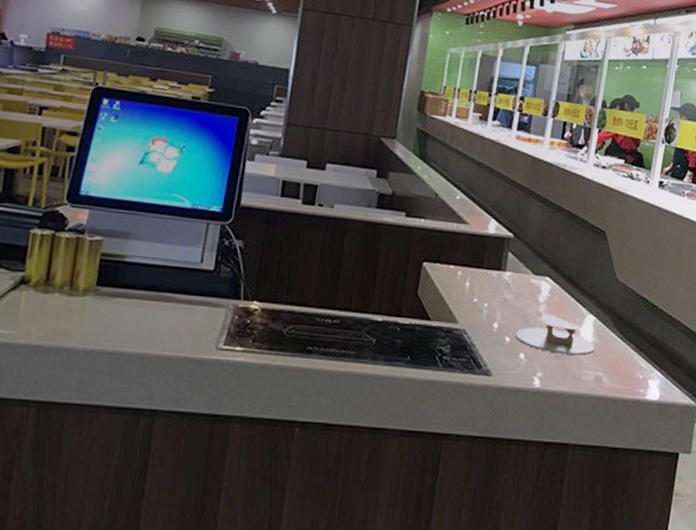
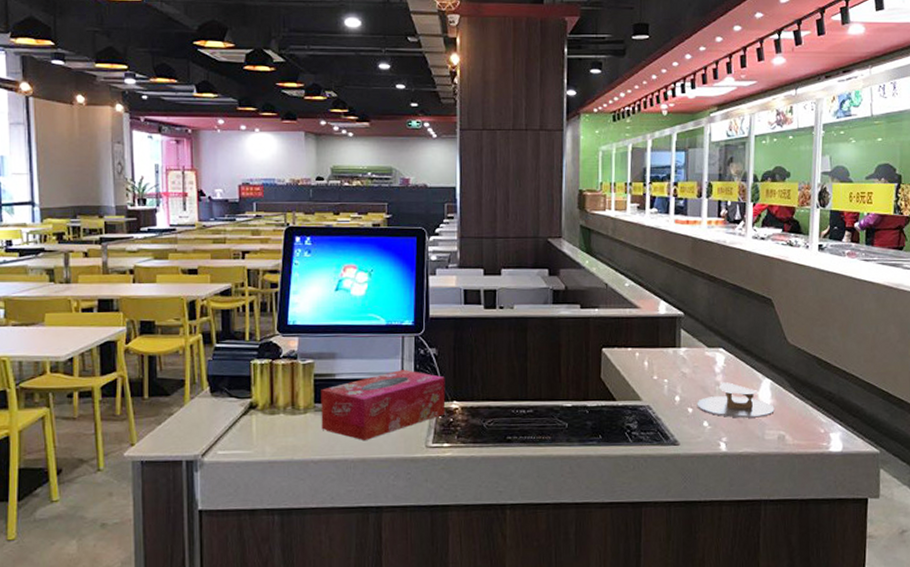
tissue box: none [100,259,248,334] -> present [321,370,446,440]

